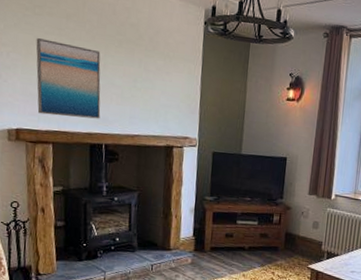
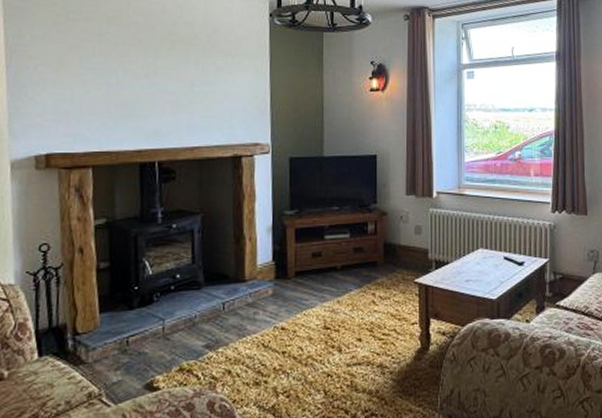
wall art: present [36,38,101,119] -> none [70,47,152,134]

